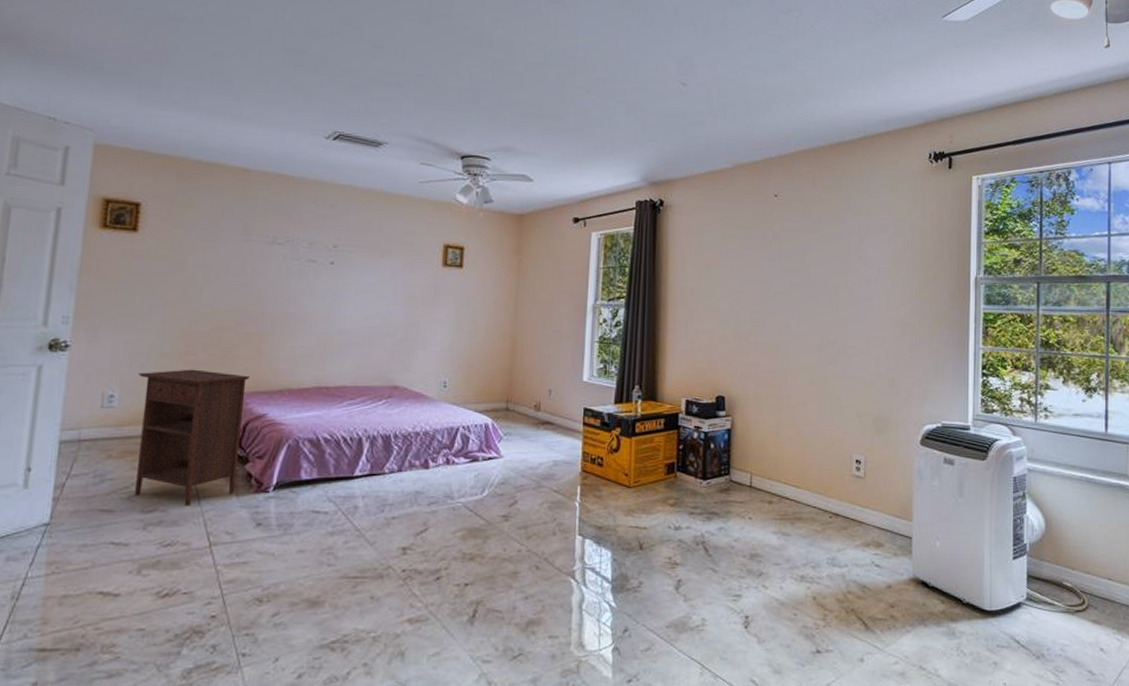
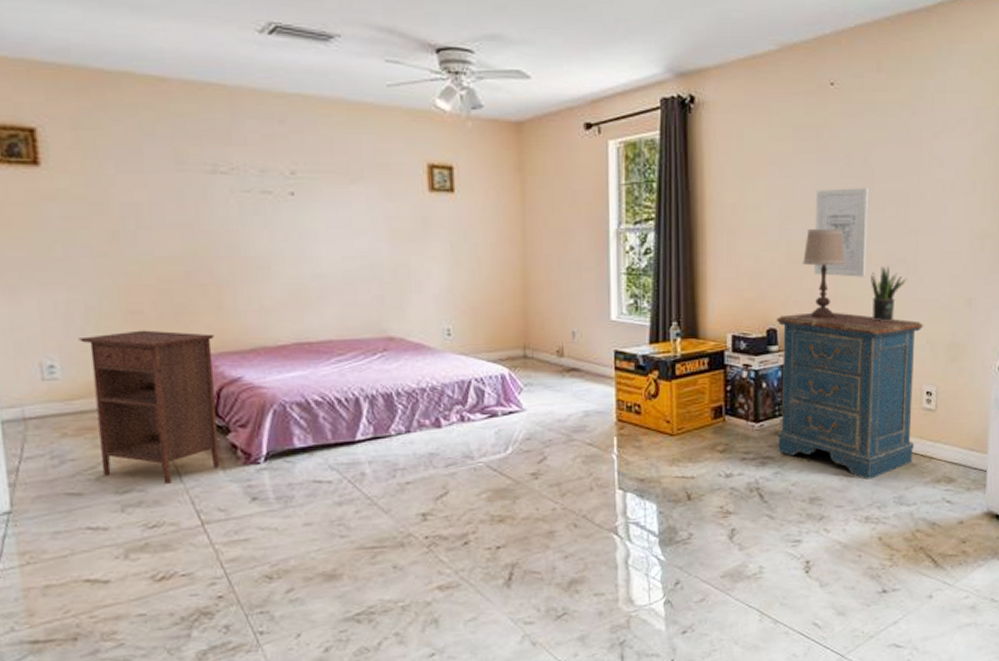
dresser: none [722,383,853,540] -> present [776,312,924,480]
table lamp: none [749,312,786,389] -> present [803,229,847,318]
wall art: none [758,279,805,355] -> present [814,188,868,277]
potted plant: none [806,347,839,395] -> present [870,266,908,321]

